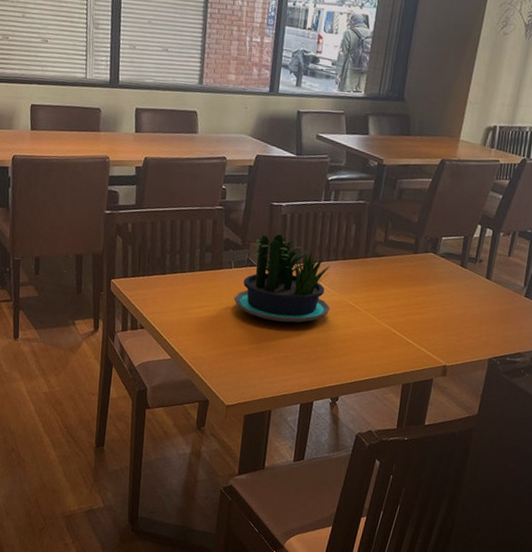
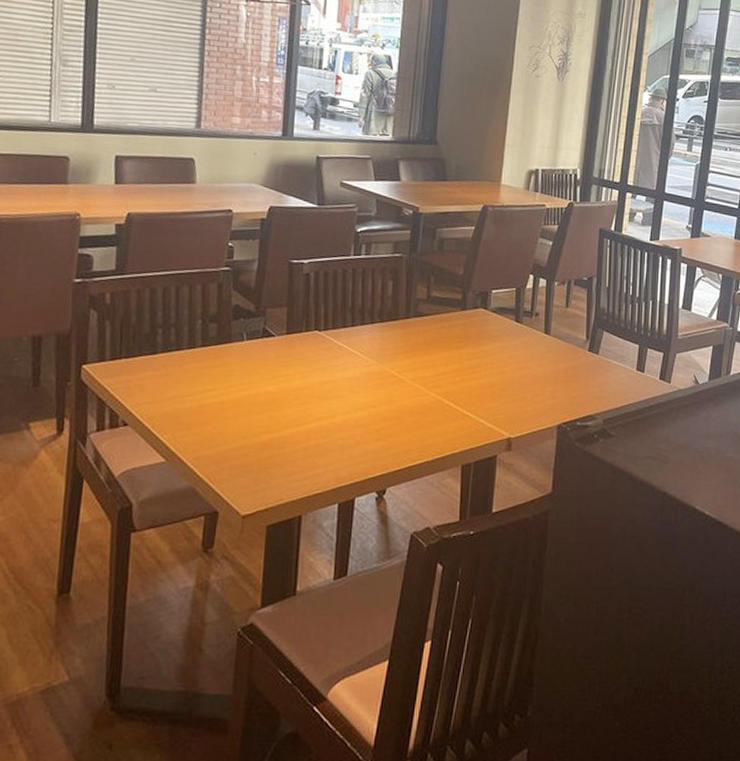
potted plant: present [233,233,331,323] -> none [247,296,369,402]

